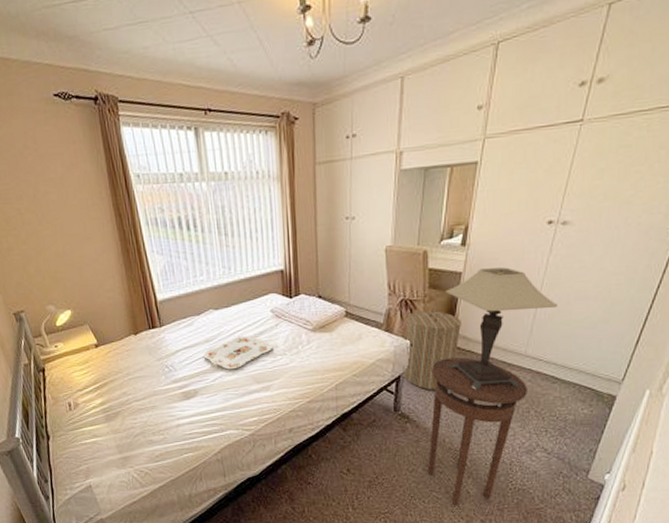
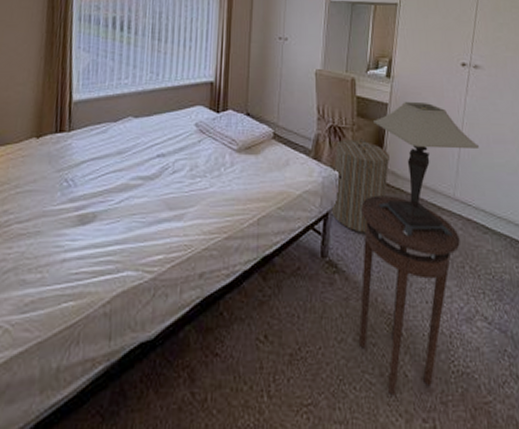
serving tray: present [203,335,273,370] -> none [111,150,193,190]

